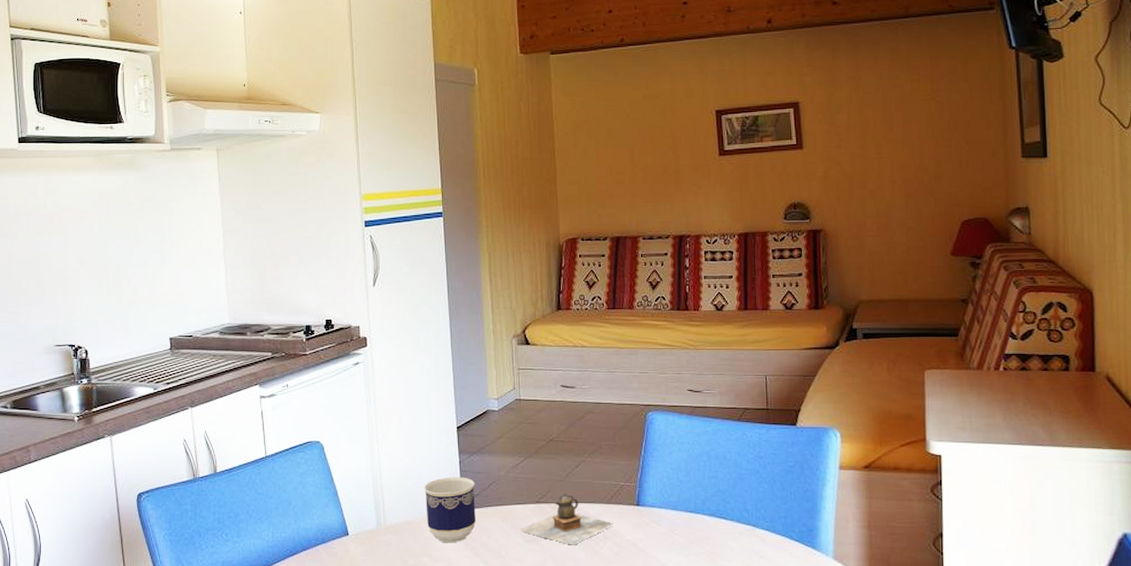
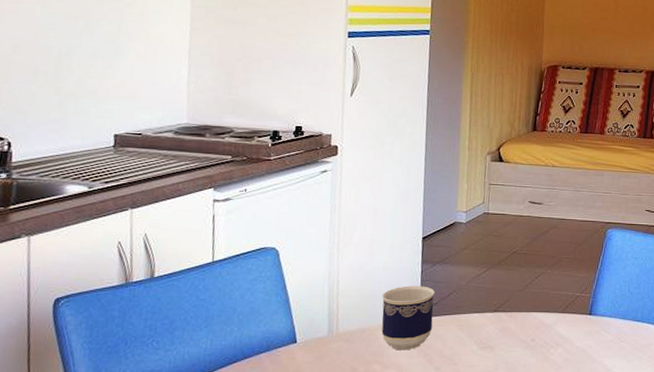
teapot: present [520,492,614,545] -> none [475,302,567,352]

